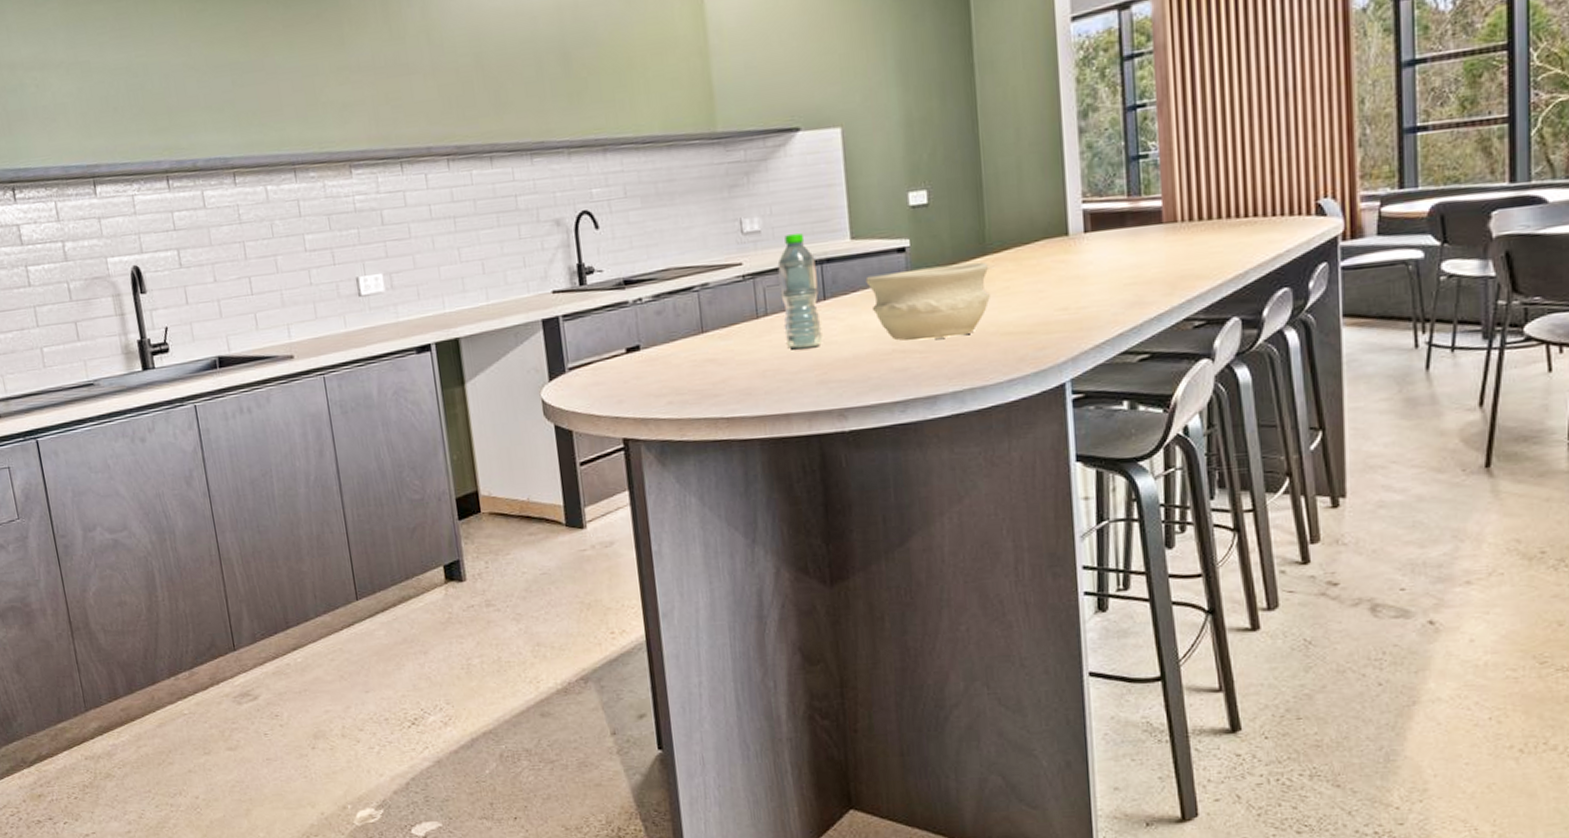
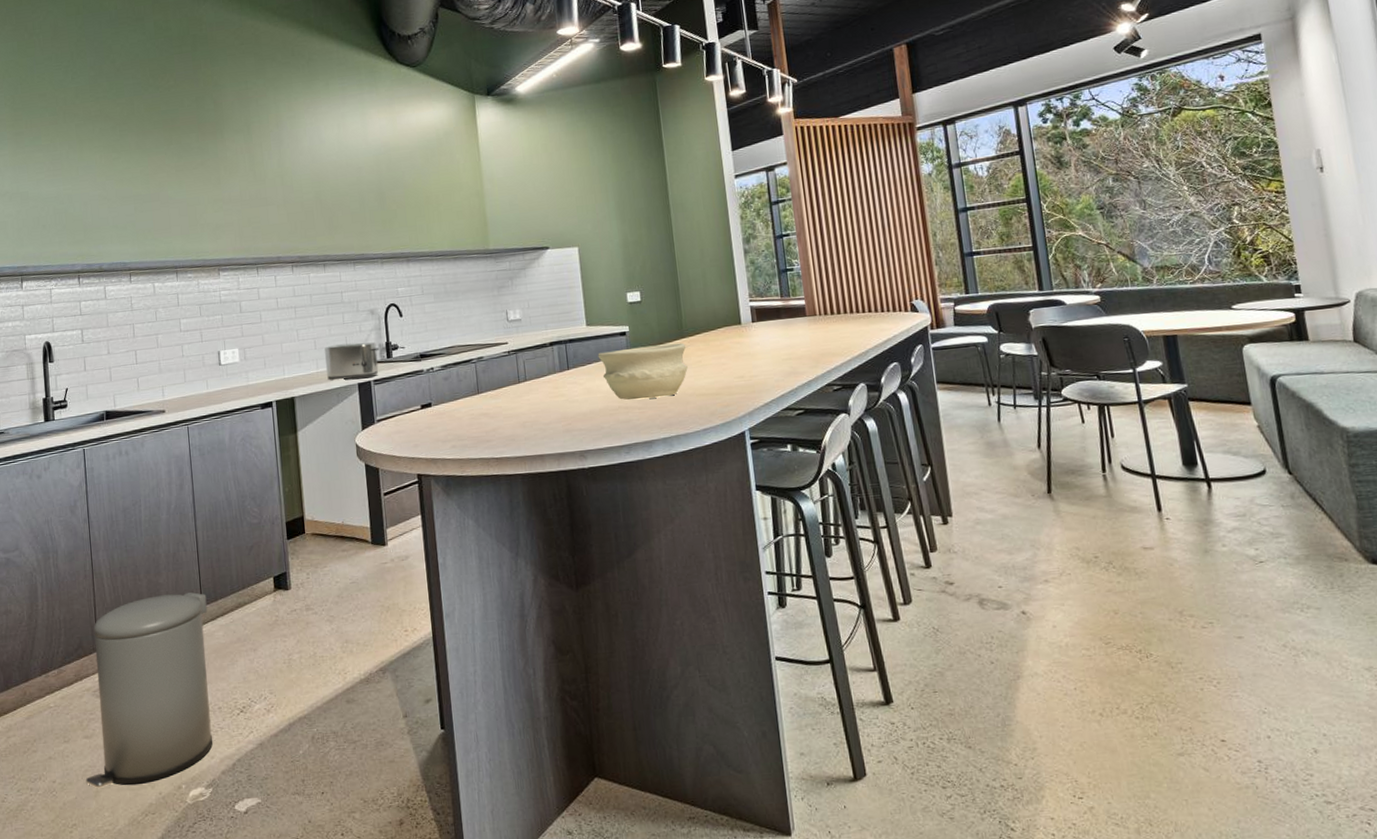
pedal bin: none [227,582,381,806] -> present [85,591,213,788]
toaster: none [495,263,569,316] -> present [324,342,379,381]
water bottle: present [777,233,823,351] -> none [533,321,567,407]

